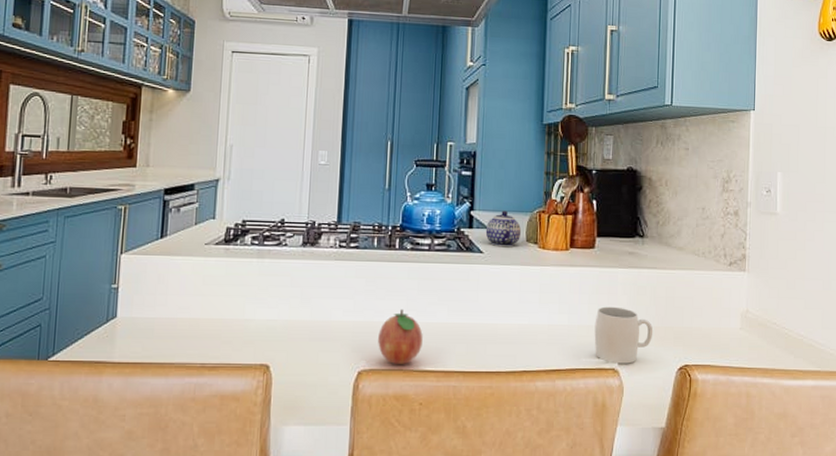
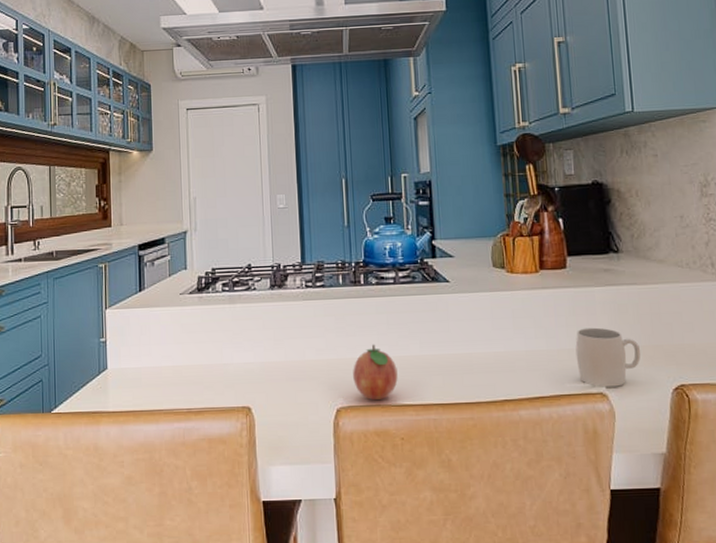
teapot: present [485,210,521,248] -> none [449,237,486,275]

